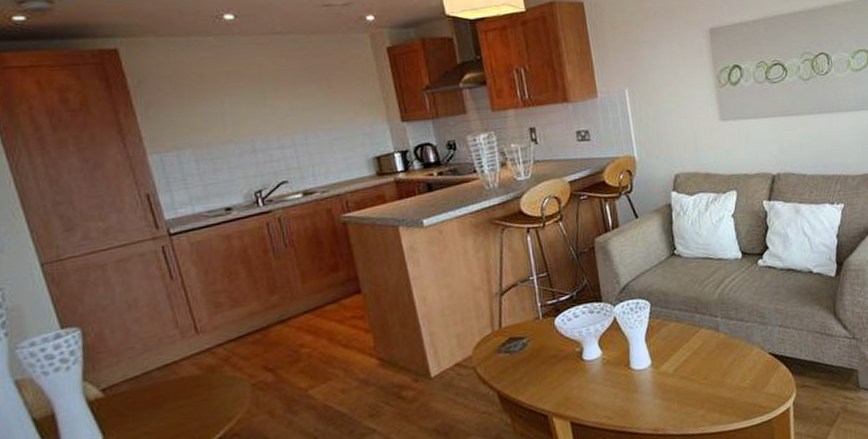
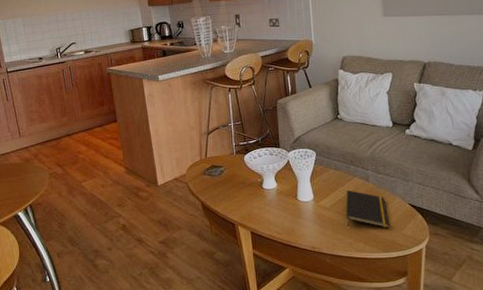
notepad: none [692,345,749,395] -> present [346,189,390,229]

